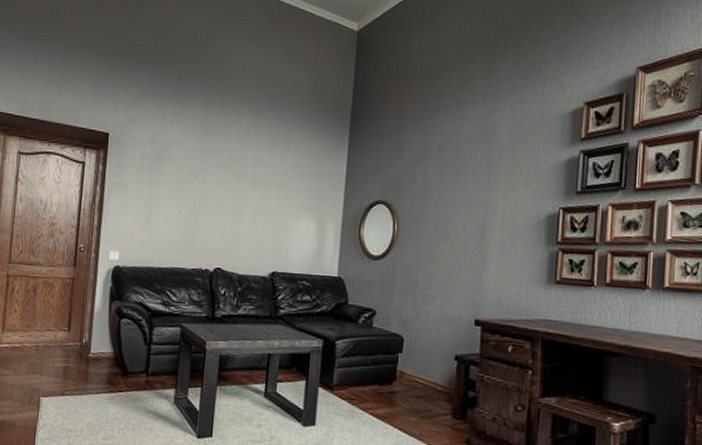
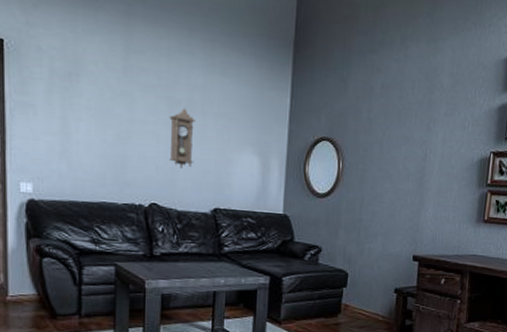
pendulum clock: none [234,180,259,235] -> present [169,108,196,169]

